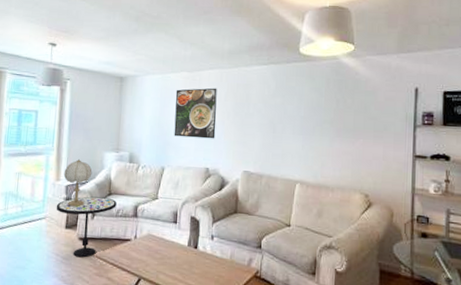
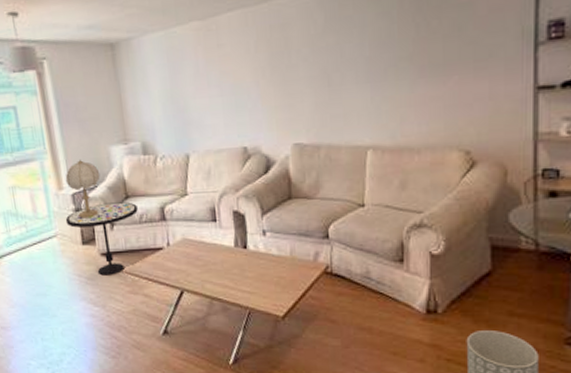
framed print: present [174,87,217,139] -> none [186,36,250,112]

